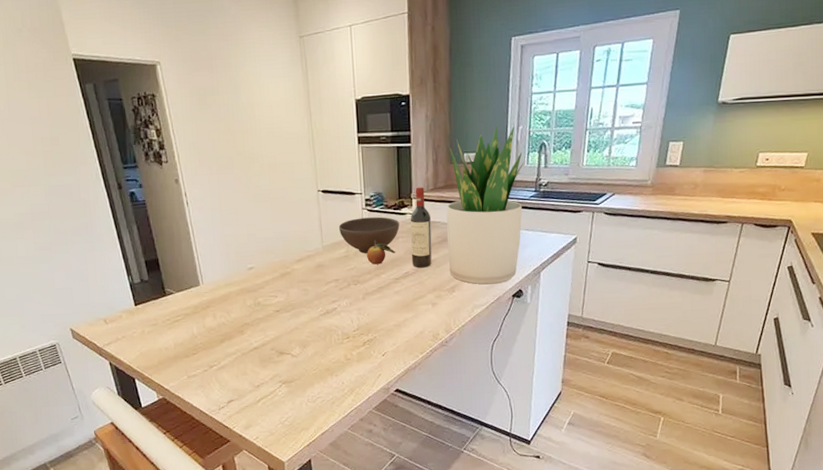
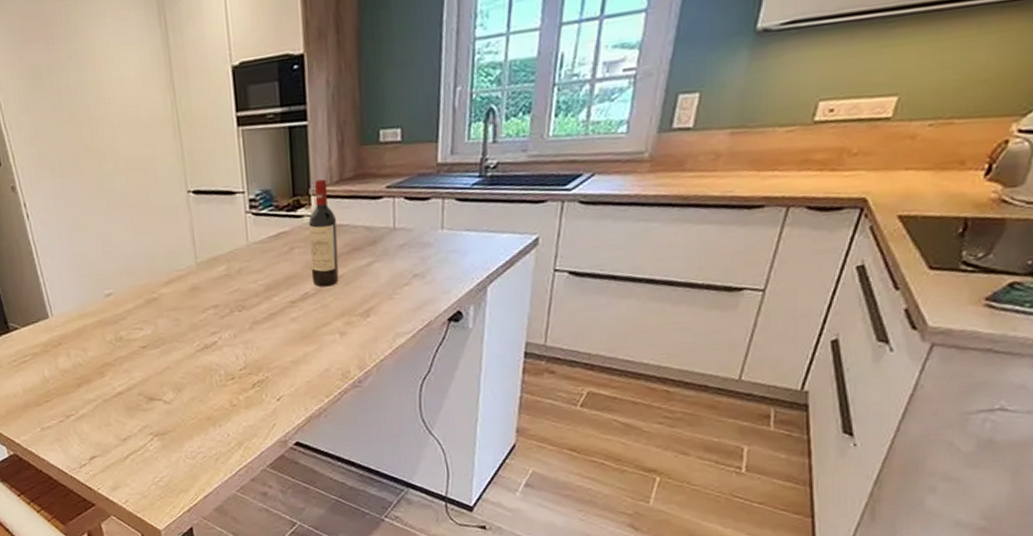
bowl: present [338,217,400,254] -> none [215,221,295,271]
fruit: present [367,240,396,265] -> none [253,252,291,285]
planter: present [446,126,525,285] -> none [357,87,466,306]

